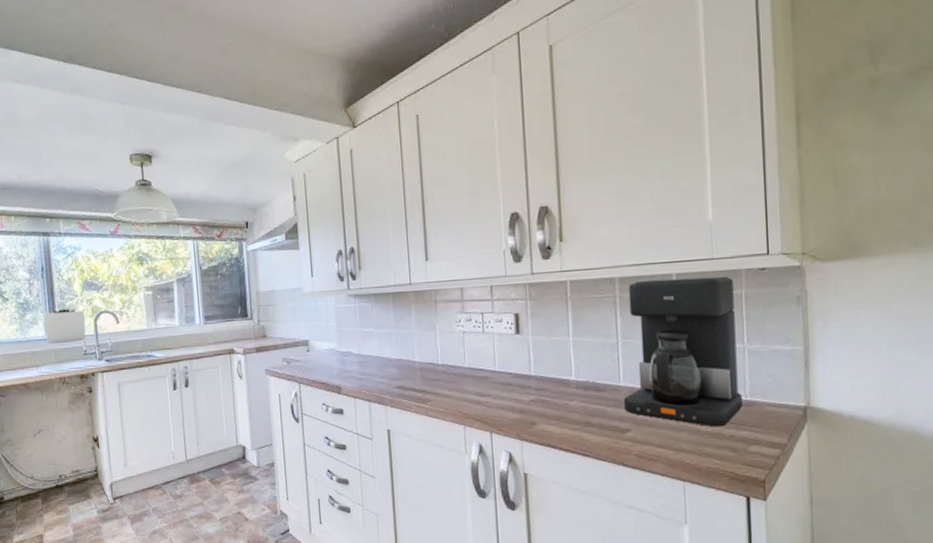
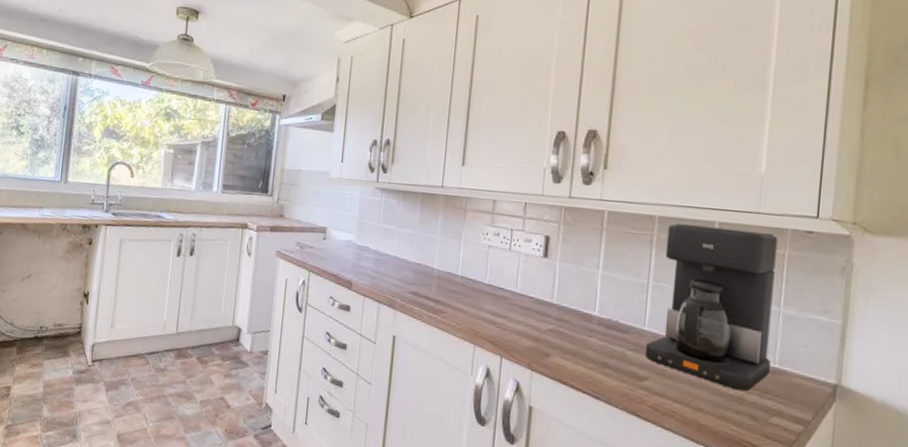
planter: present [43,308,86,345] -> none [55,153,100,190]

